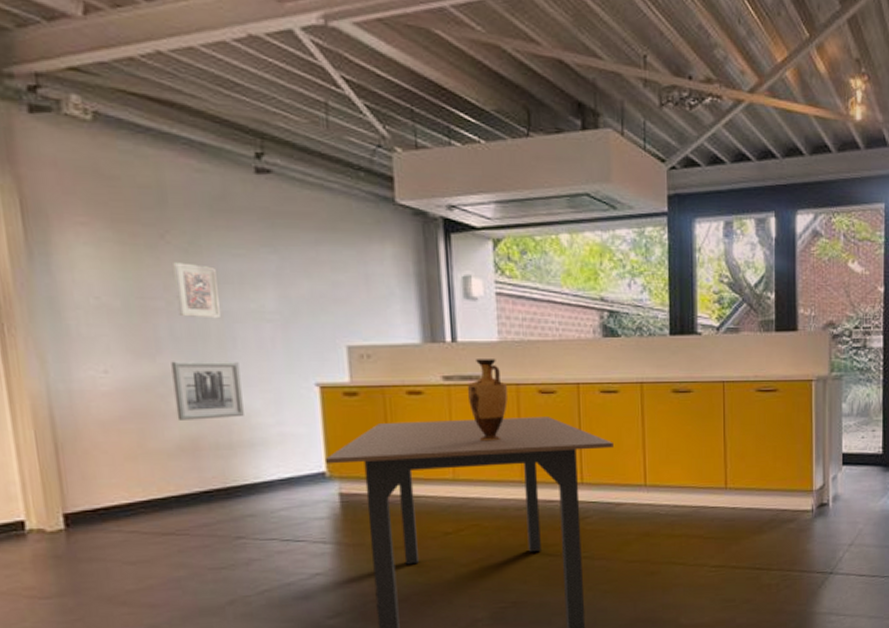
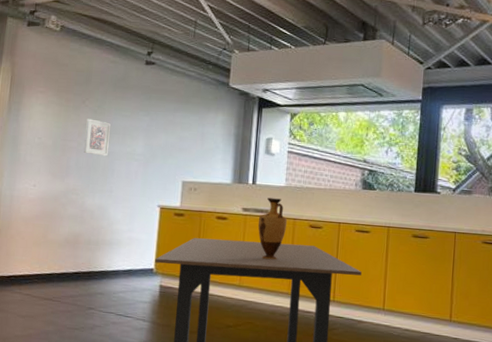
wall art: present [171,361,244,420] -> none [69,182,113,224]

